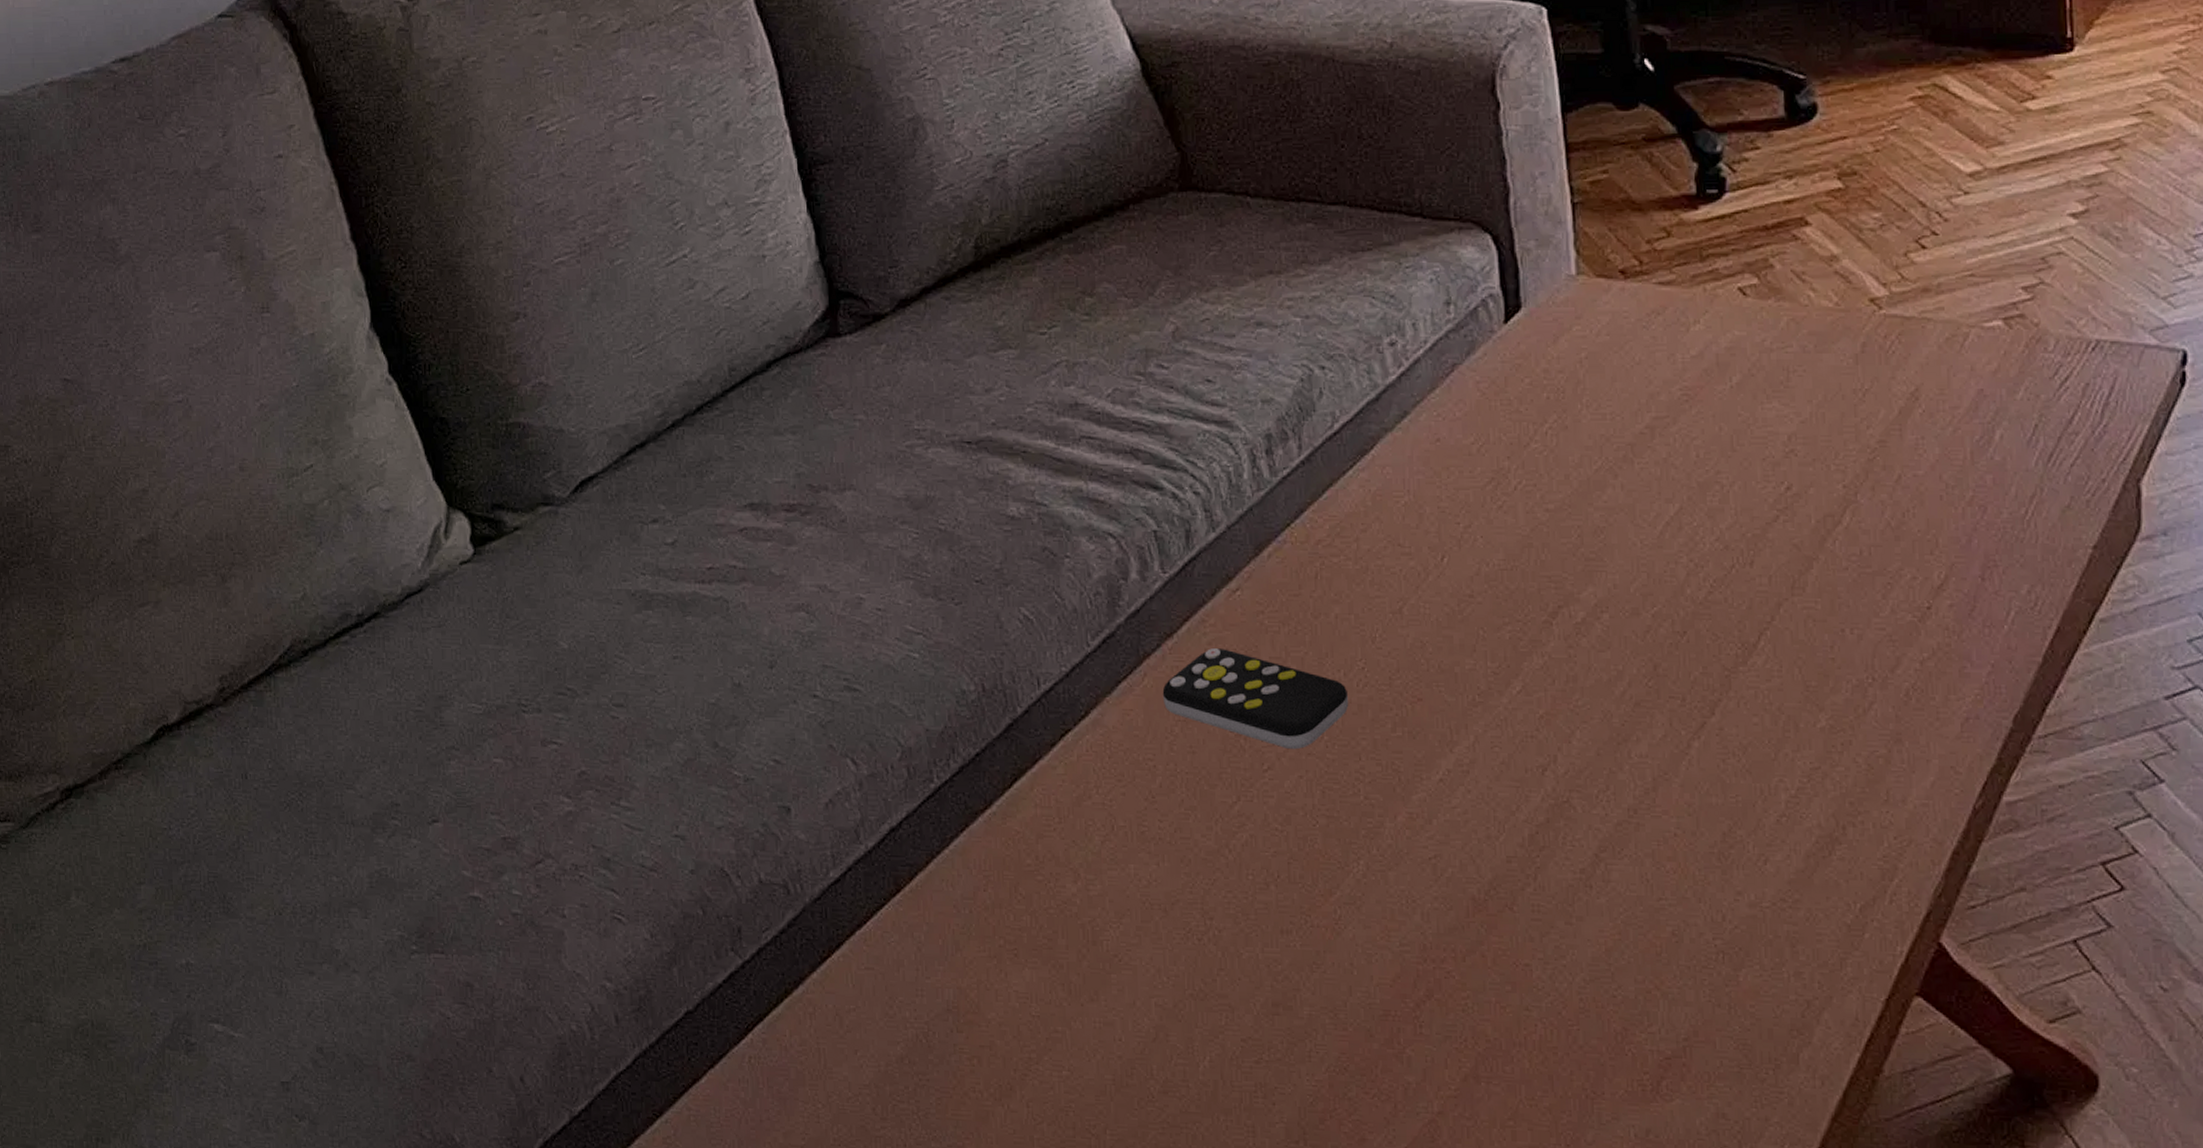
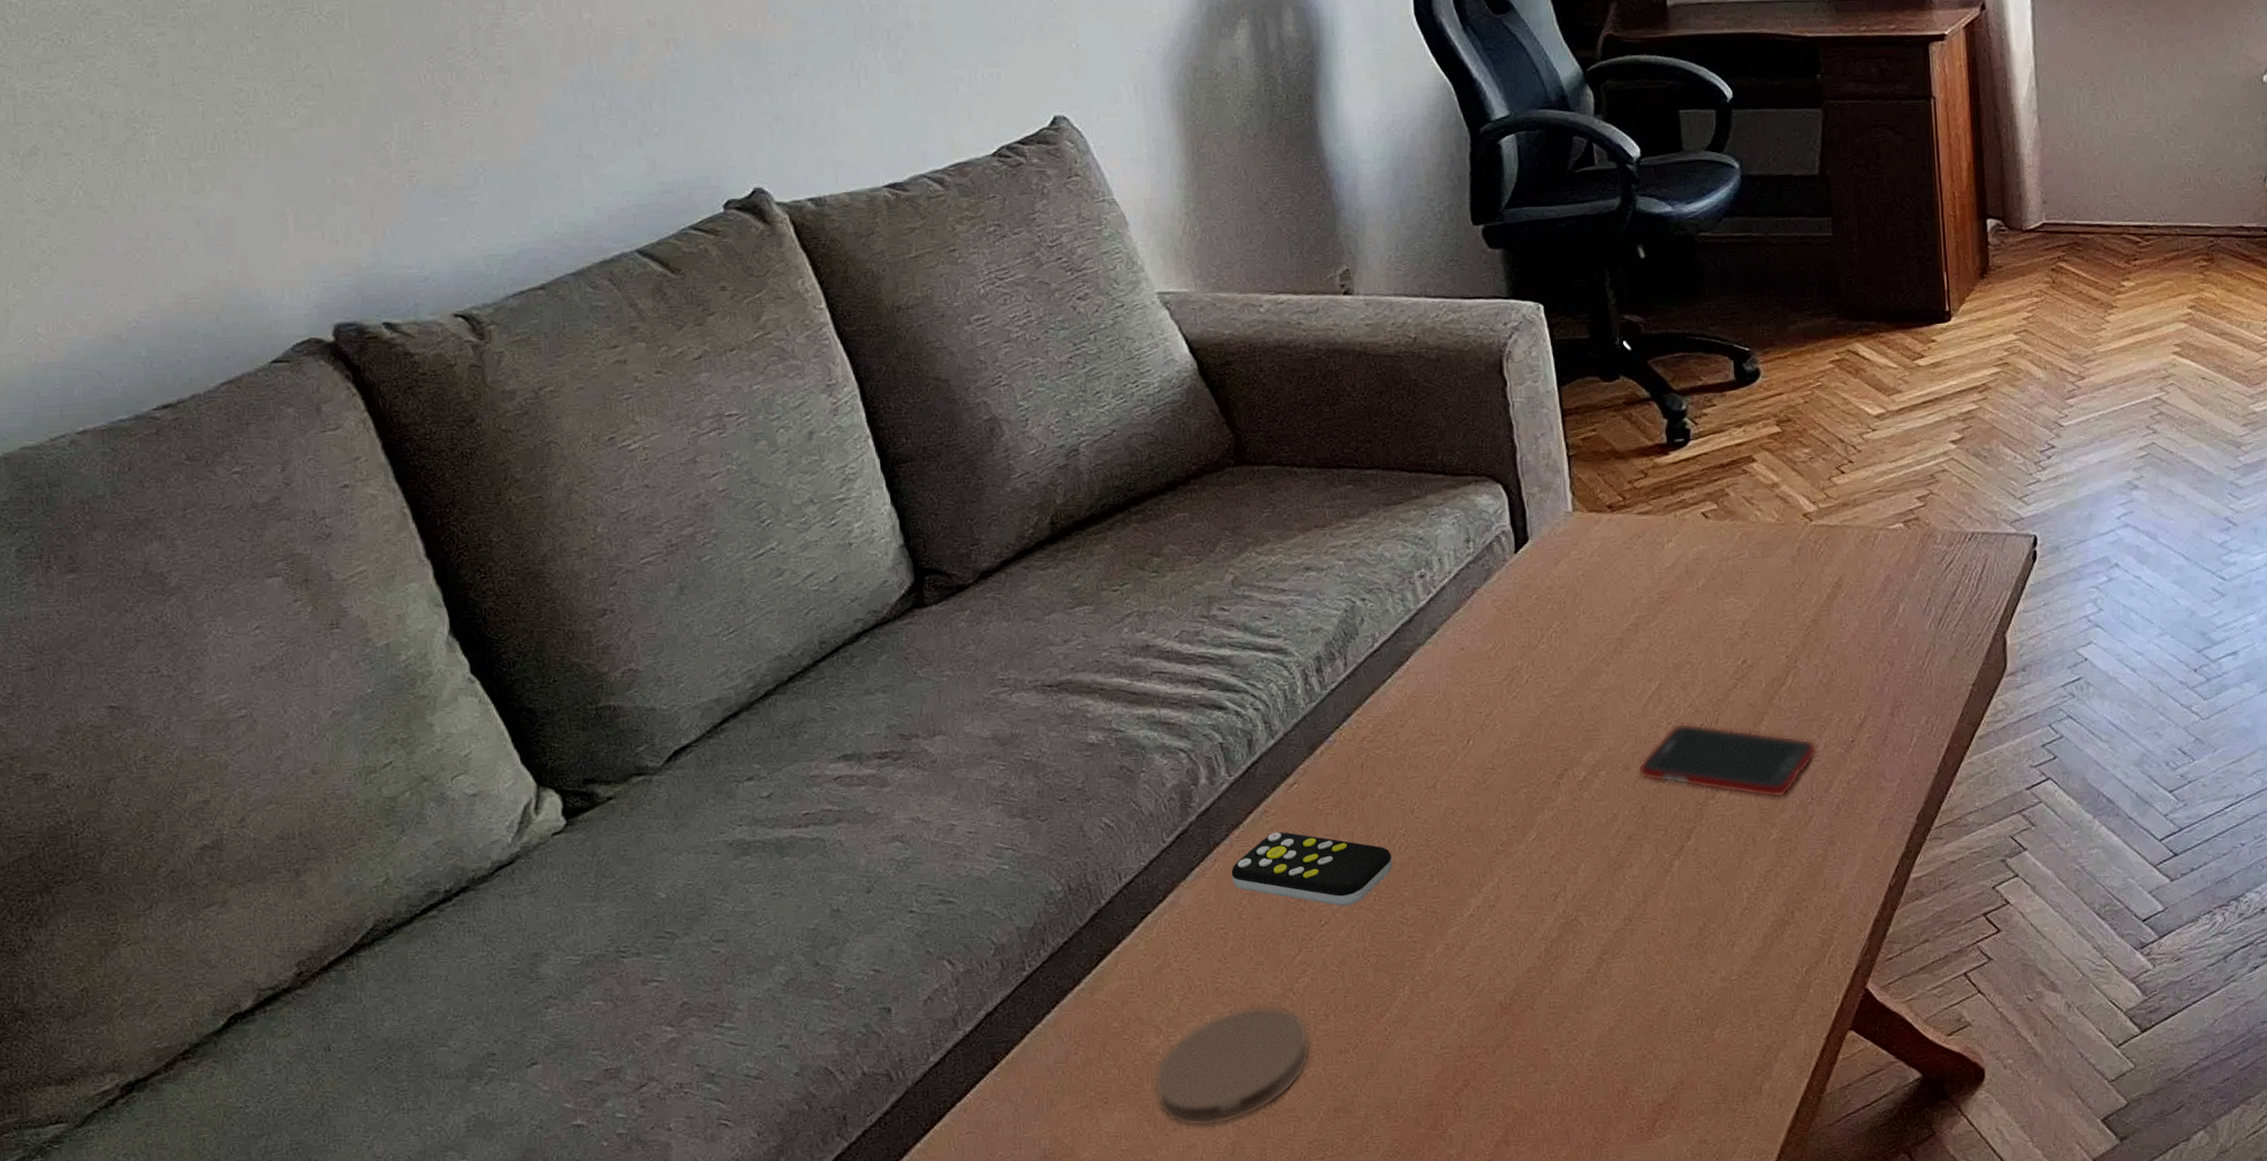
coaster: none [1069,861,1247,1002] -> present [1154,1006,1311,1127]
cell phone: none [1650,562,1881,672] -> present [1638,723,1817,798]

